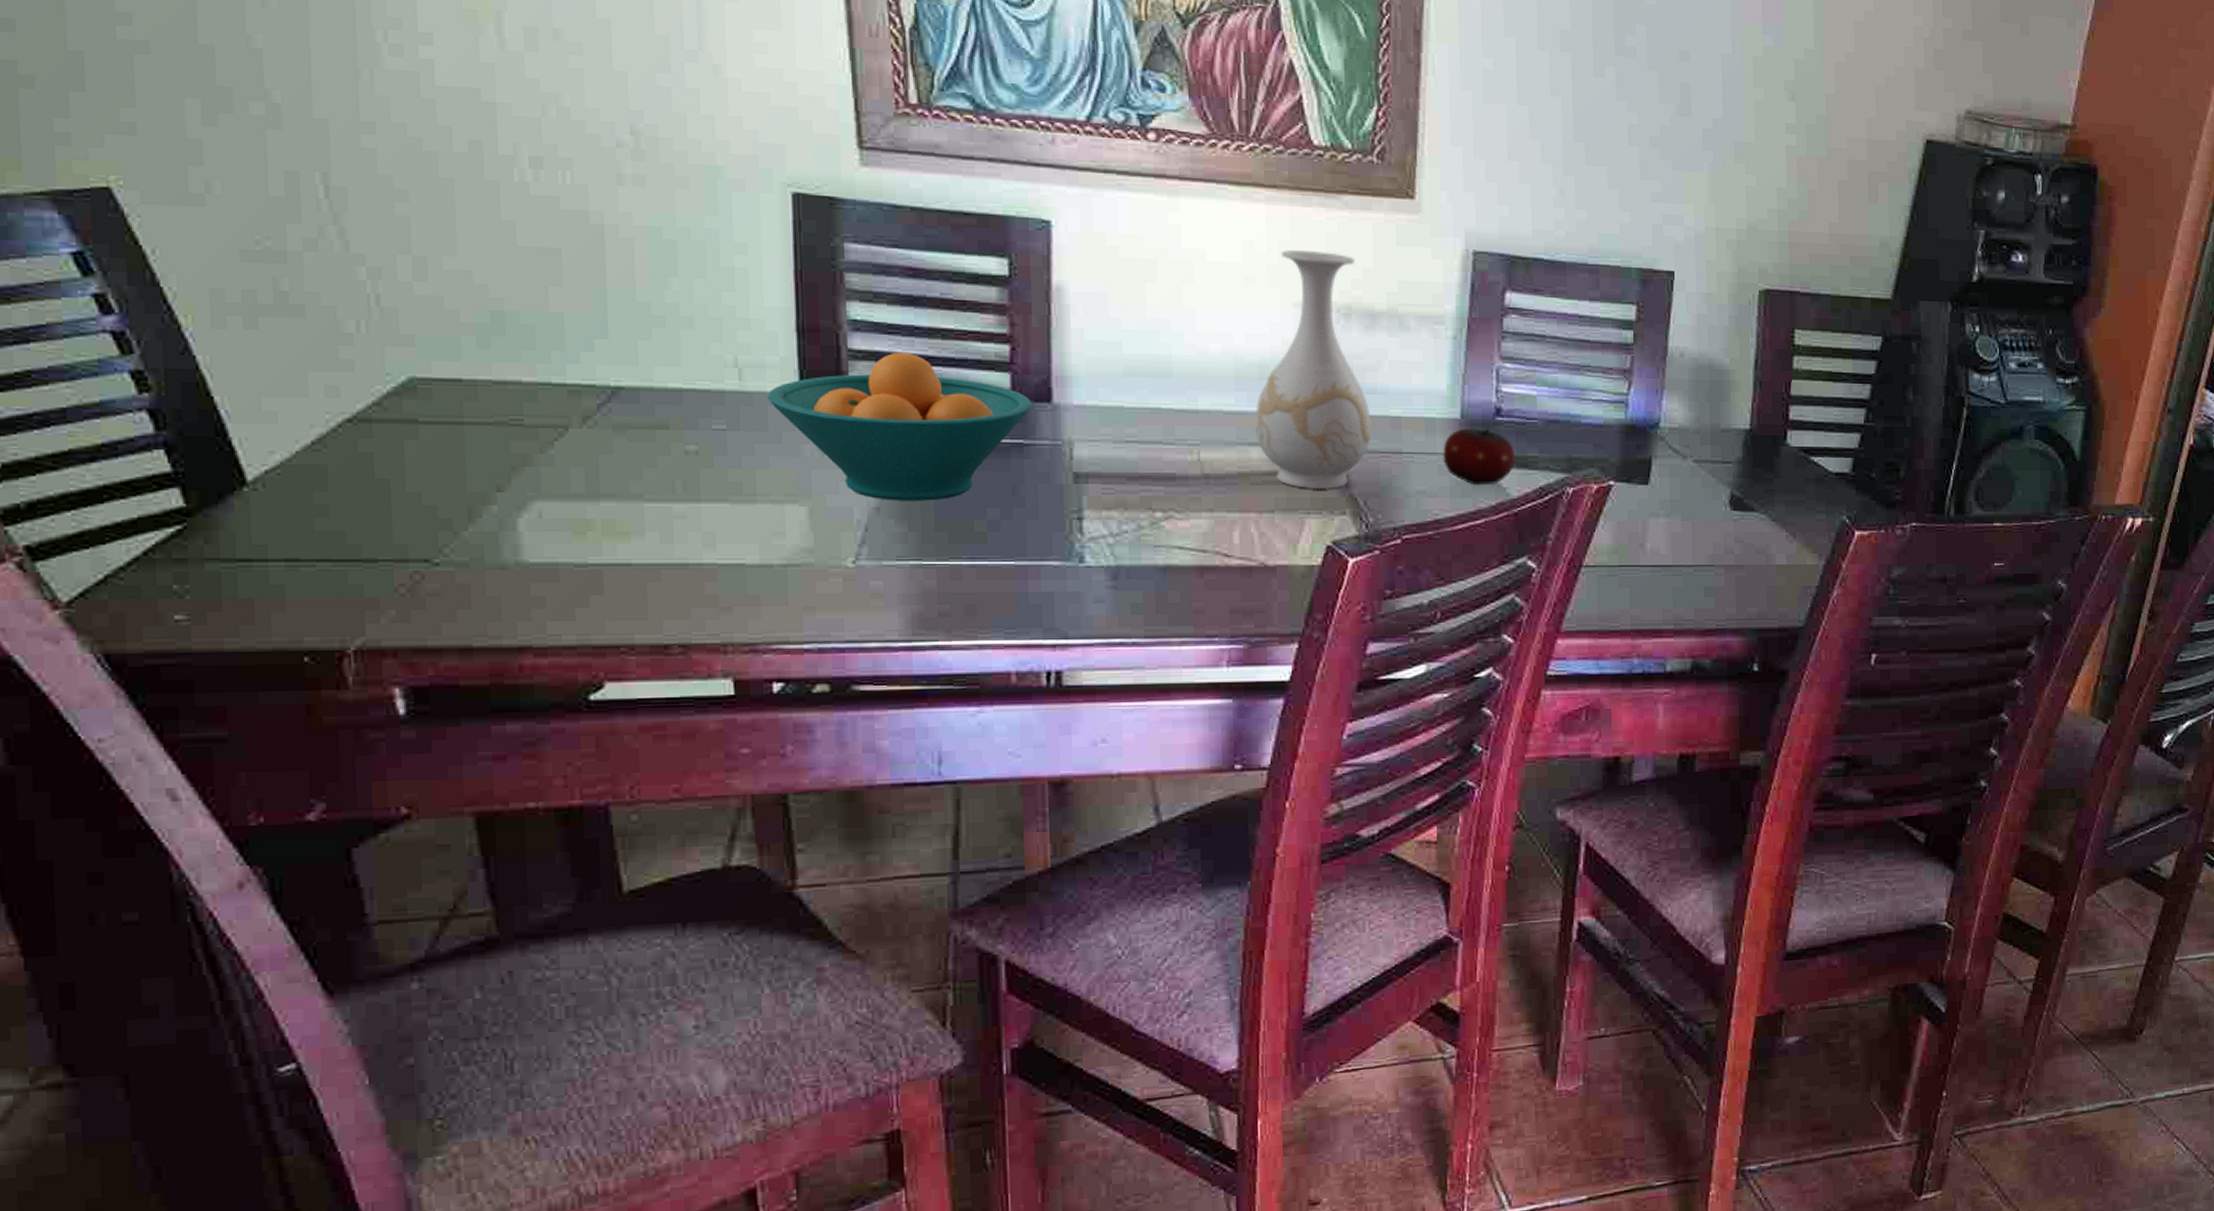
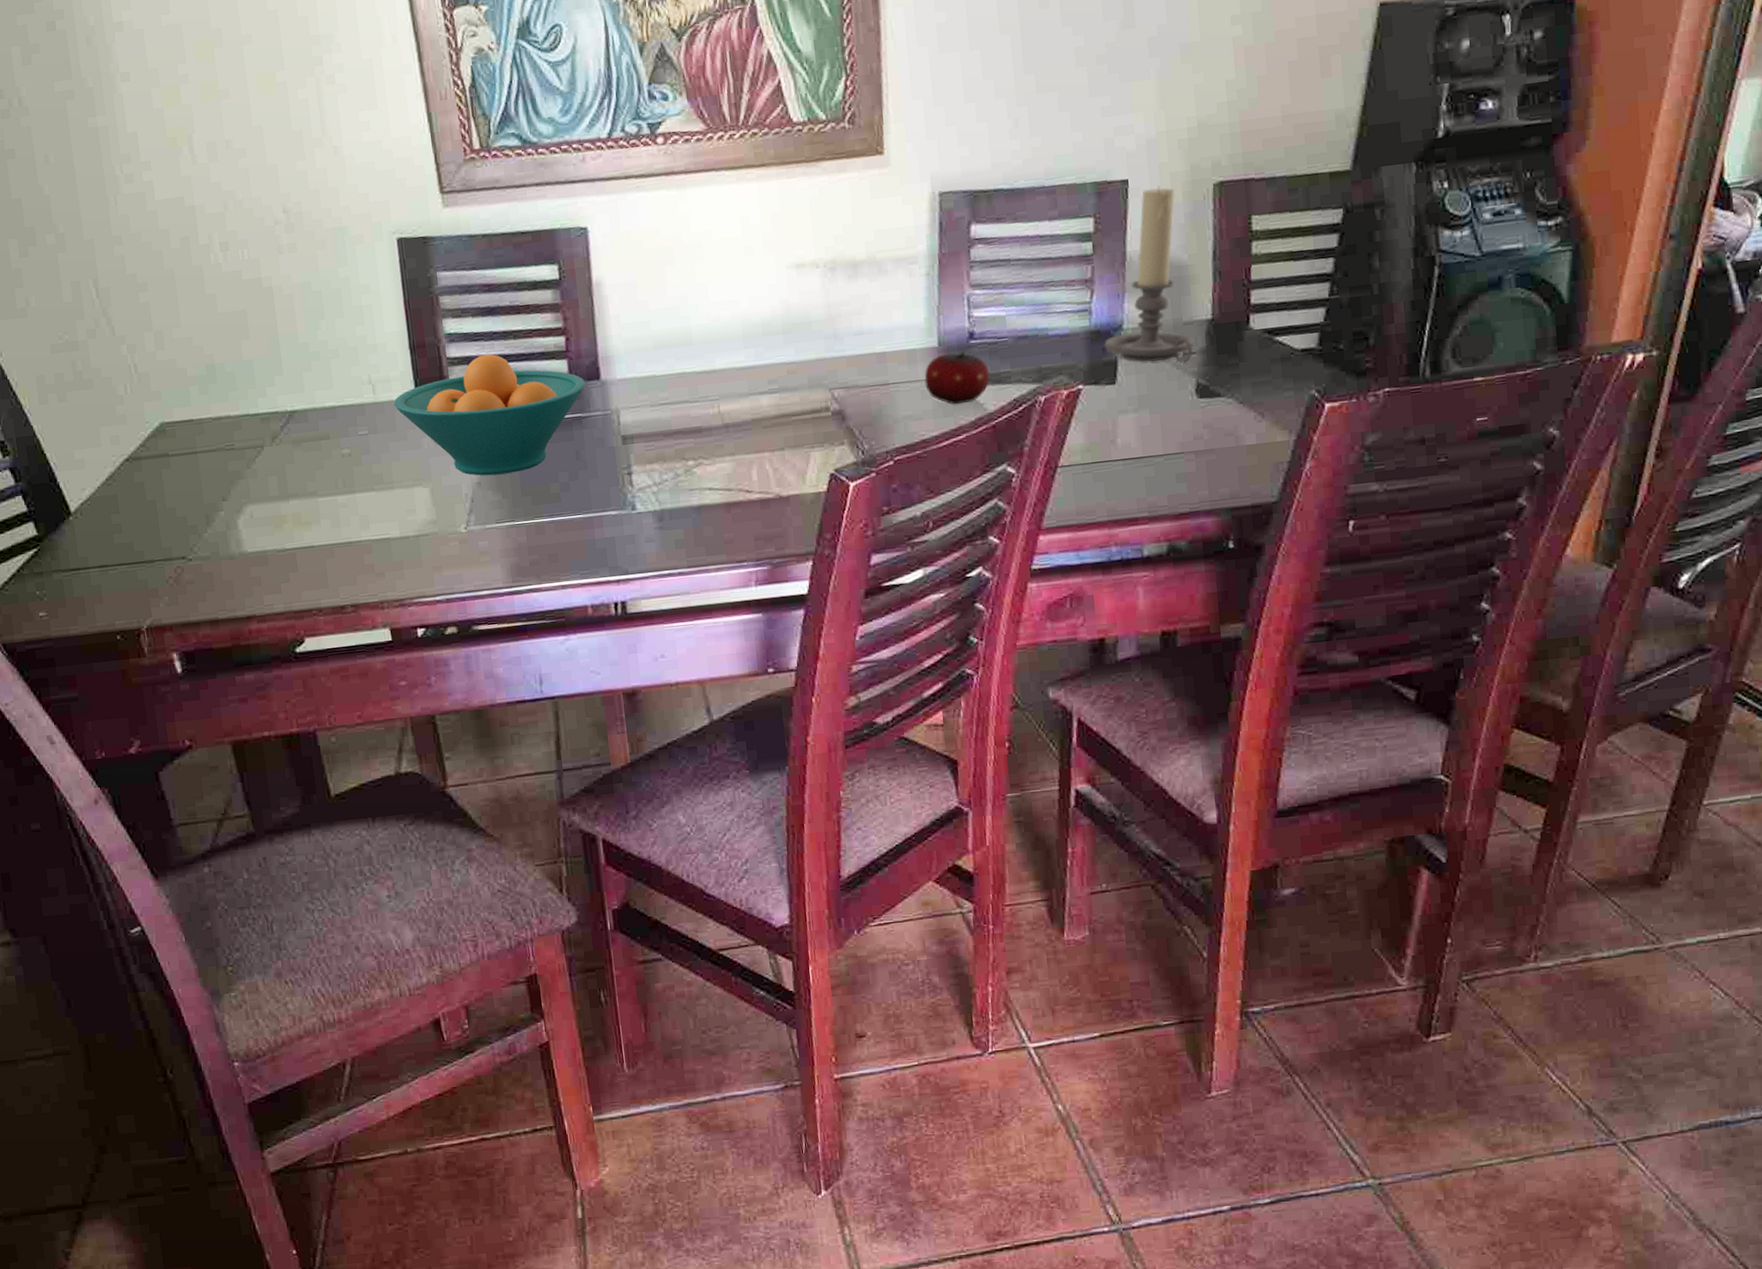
vase: present [1255,250,1371,490] -> none [762,215,861,426]
candle holder: none [1639,283,1732,473] -> present [1104,185,1195,364]

